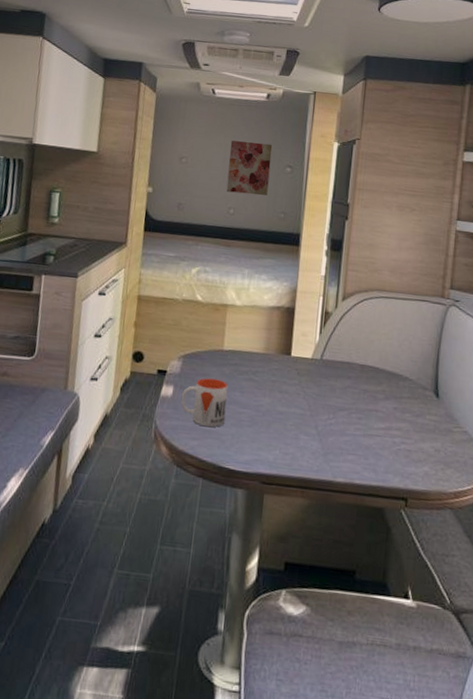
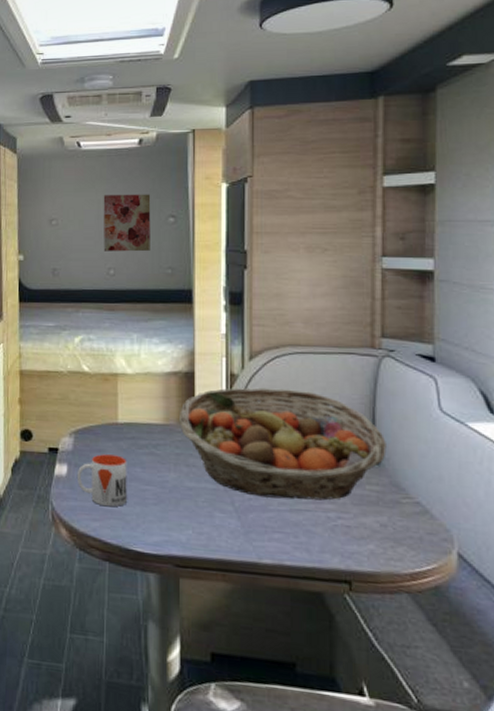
fruit basket: none [278,324,446,428] -> present [180,387,387,501]

